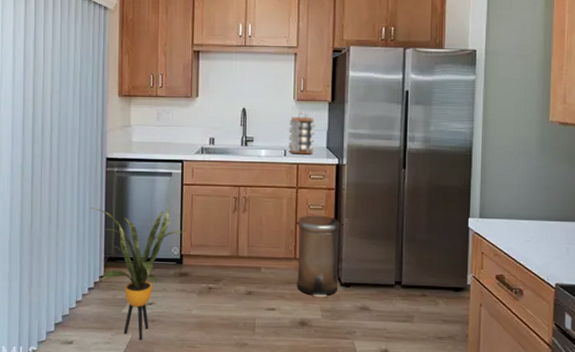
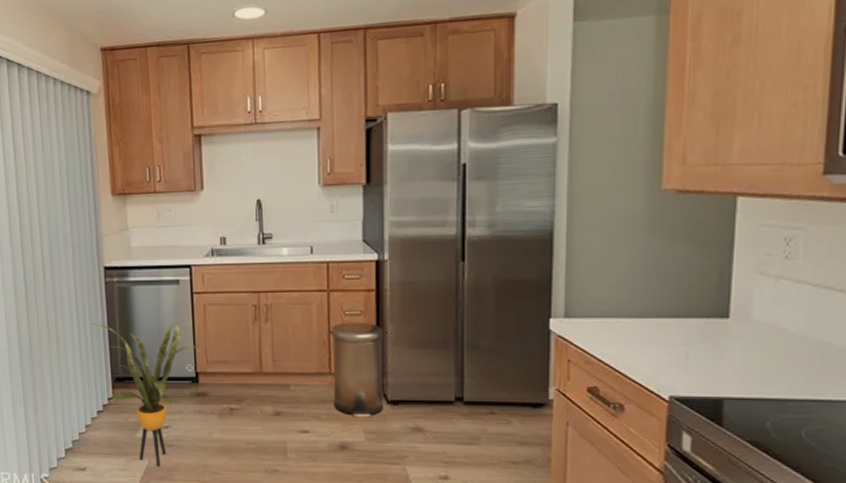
spice rack: present [289,112,315,154] -> none [315,199,348,251]

